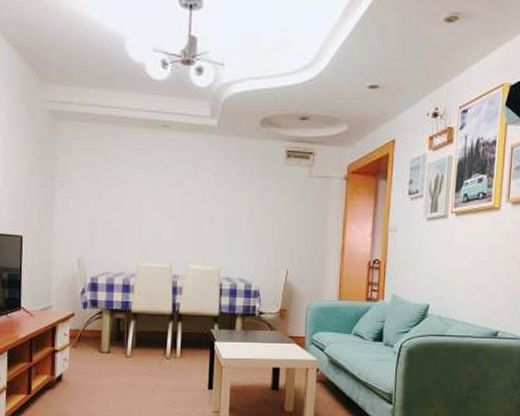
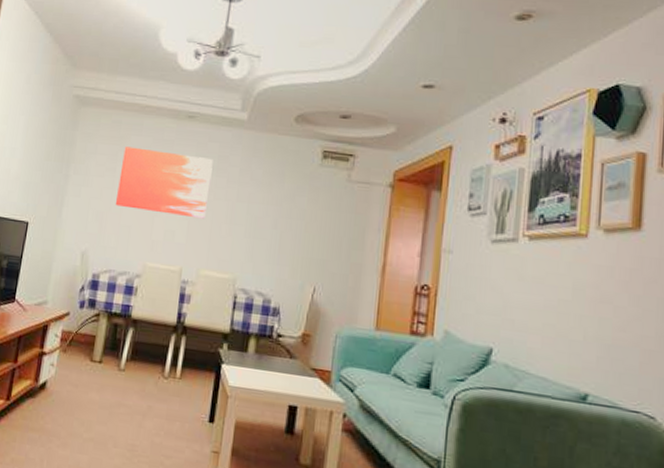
wall art: none [103,158,190,220] -> present [115,146,213,219]

